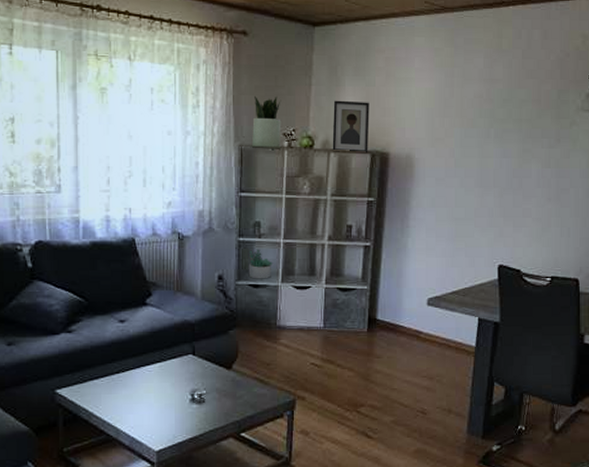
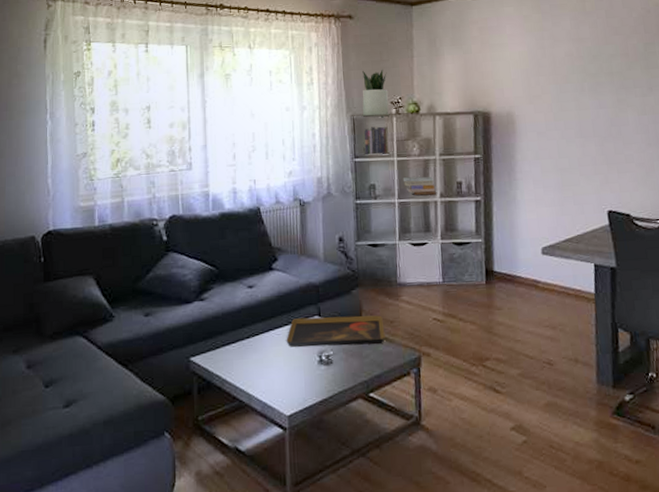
decorative tray: none [158,355,261,386] -> present [286,315,385,347]
succulent plant: present [248,249,272,279] -> none [366,210,389,239]
books: none [251,159,278,190] -> present [364,127,389,155]
books: none [290,217,324,237] -> present [402,176,436,196]
picture frame: present [332,100,370,154] -> none [434,68,471,115]

